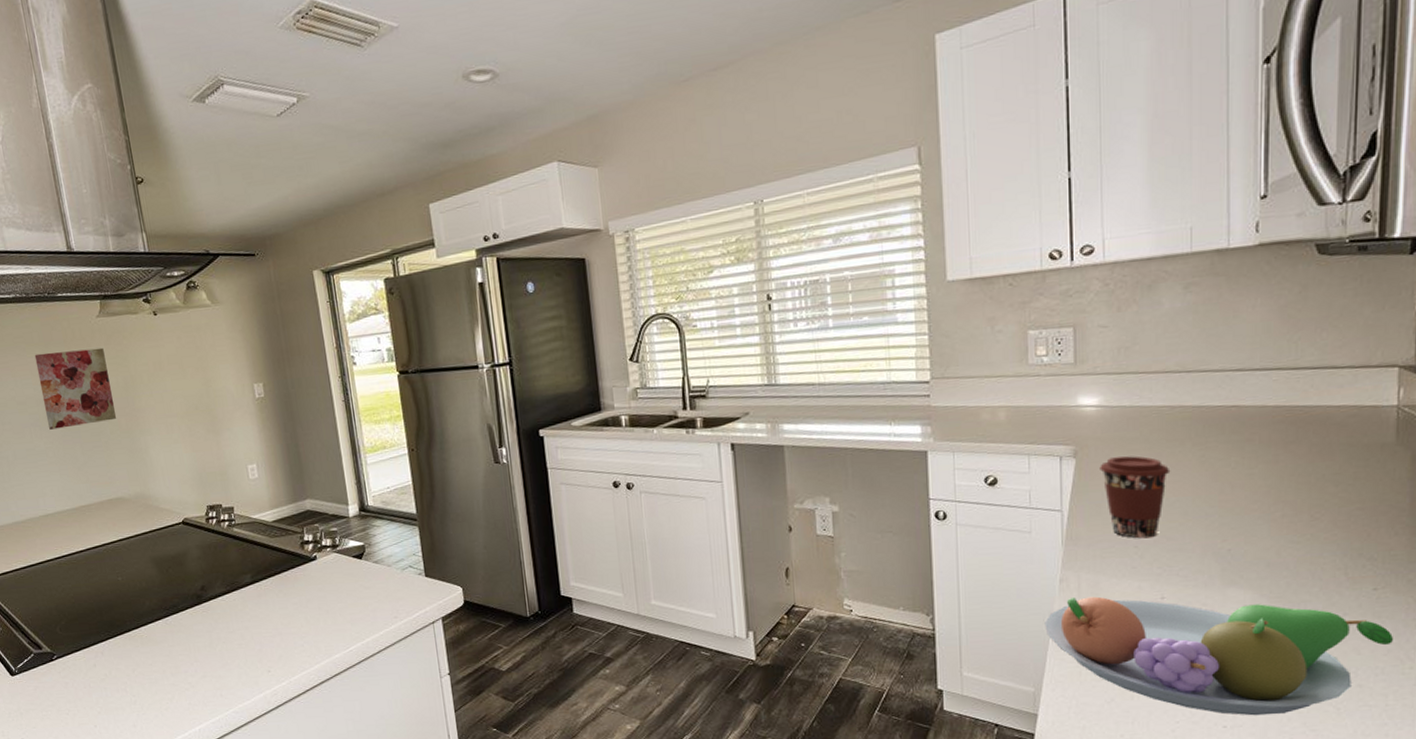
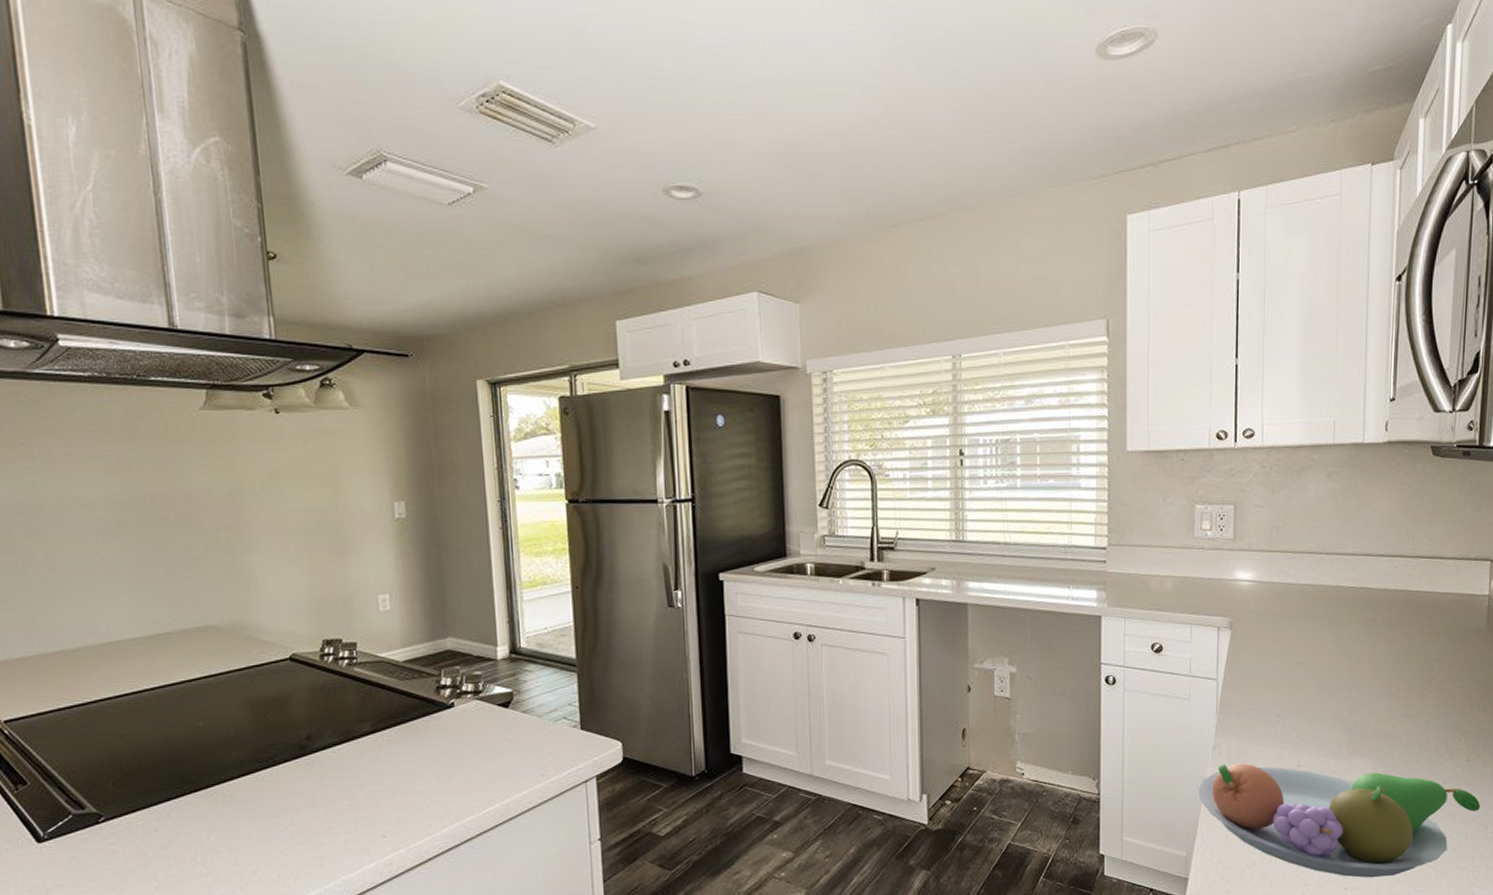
wall art: present [34,347,117,430] -> none [111,445,216,539]
coffee cup: present [1100,456,1171,539] -> none [1251,630,1310,709]

